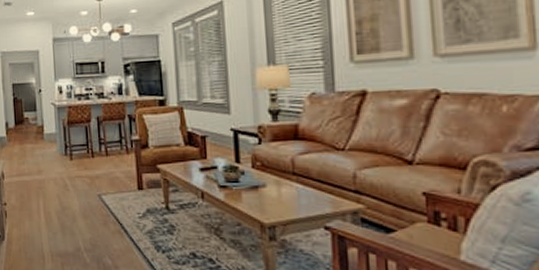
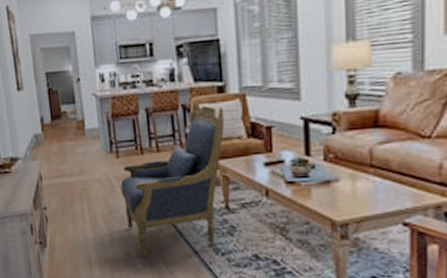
armchair: none [73,113,165,252] -> present [120,102,225,257]

